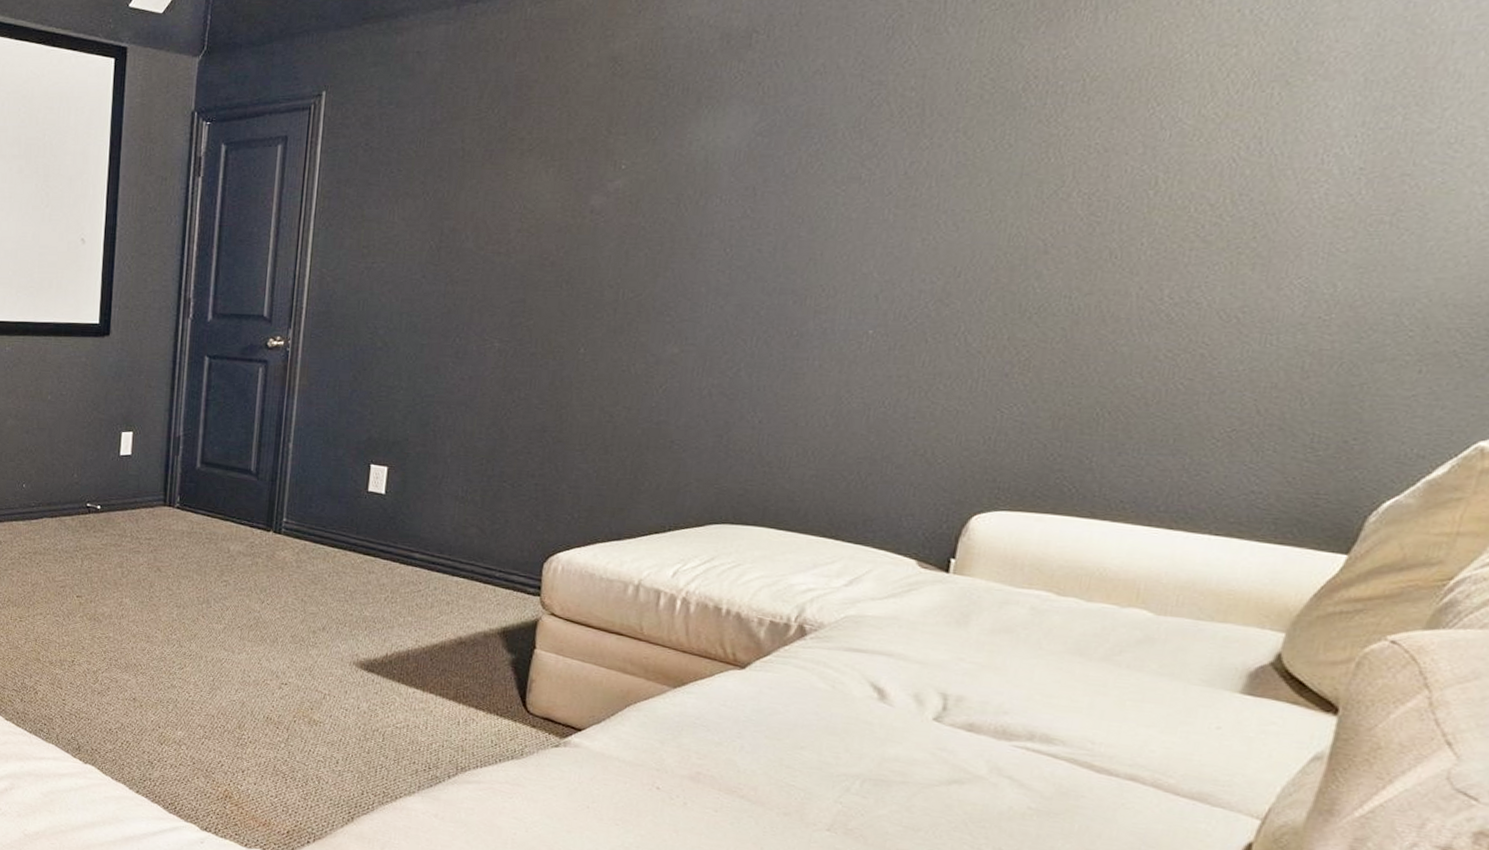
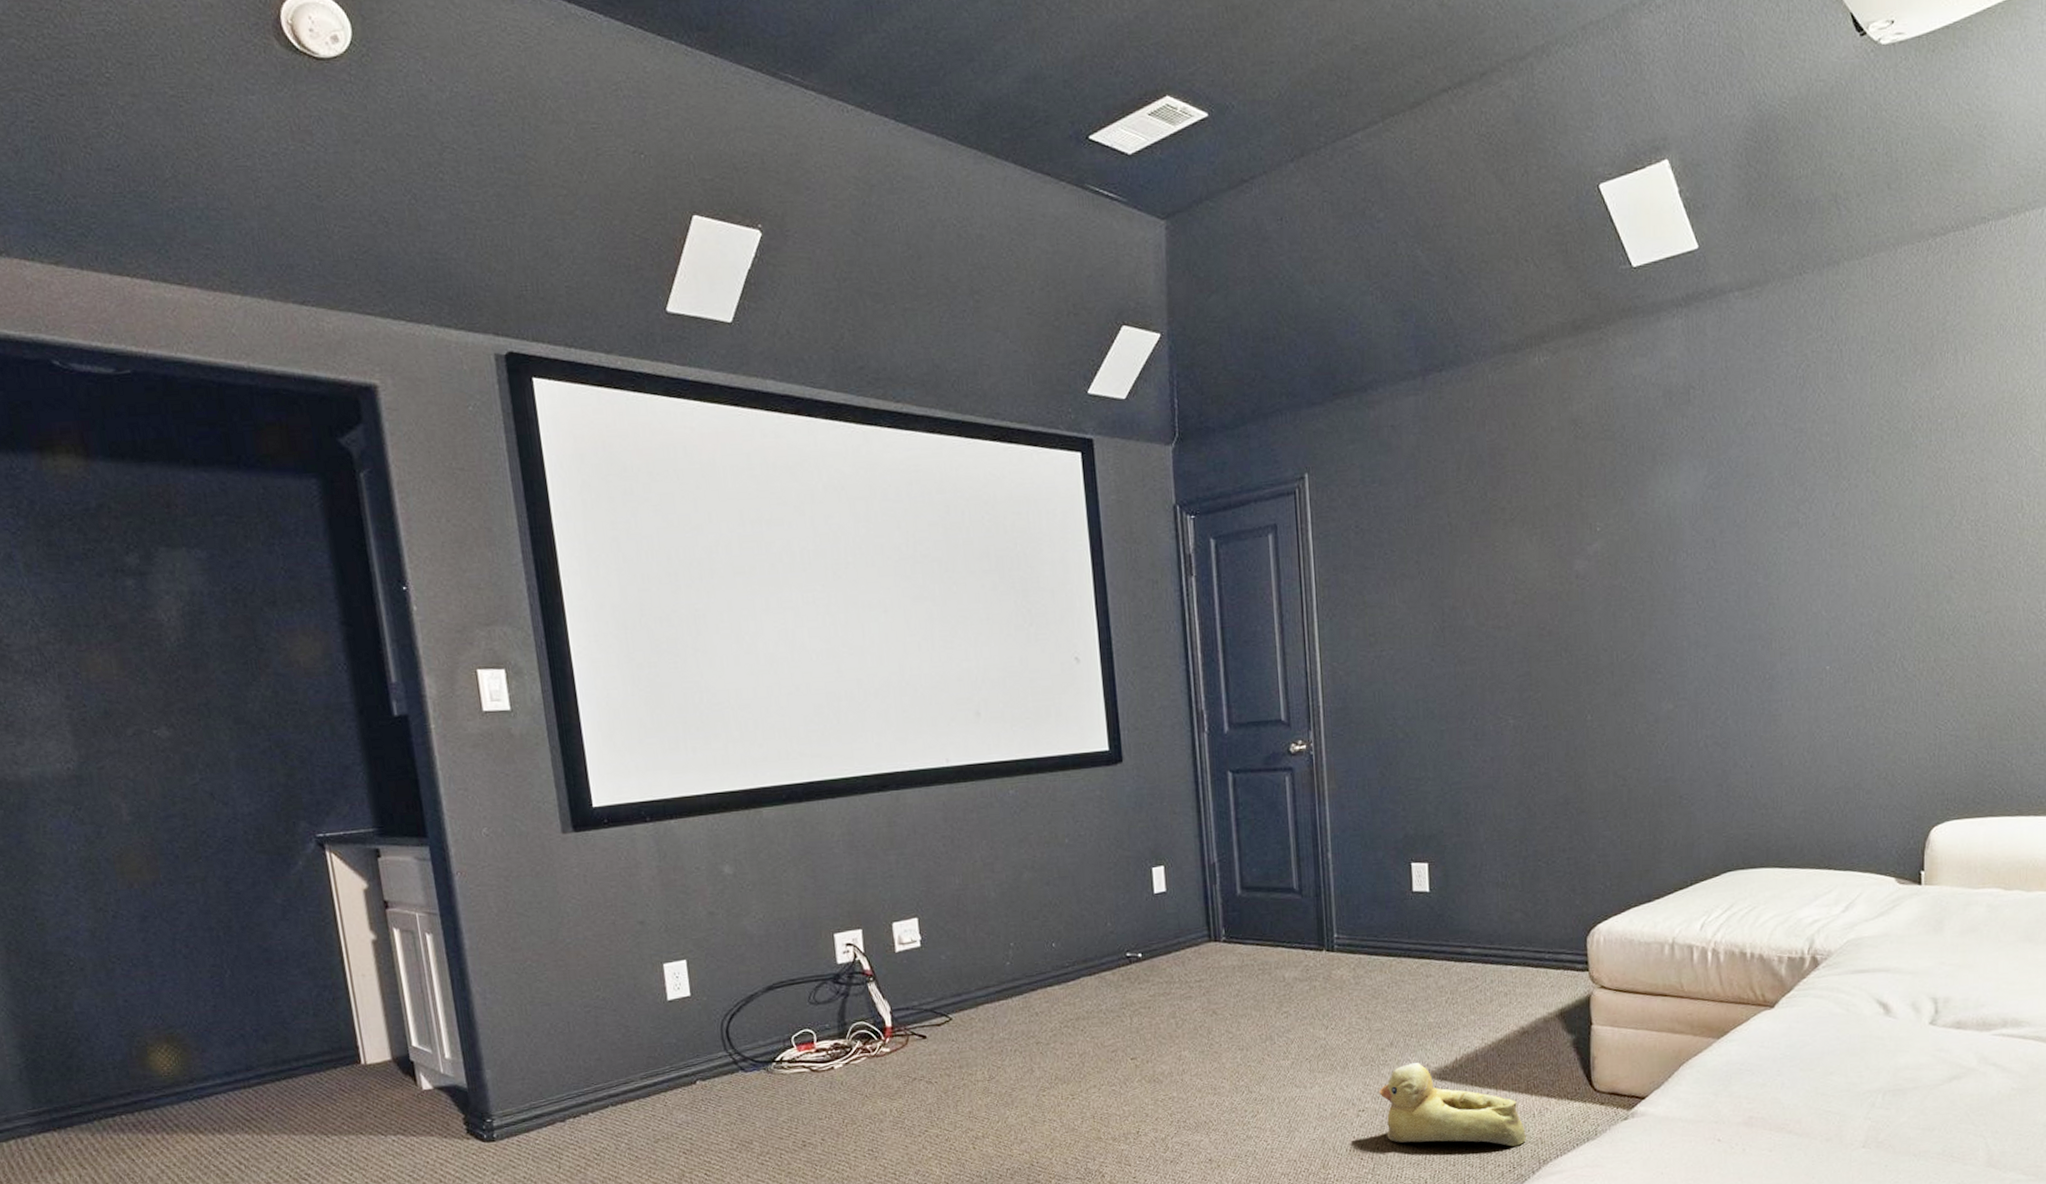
rubber duck: none [304,649,448,749] -> present [1379,1062,1526,1147]

